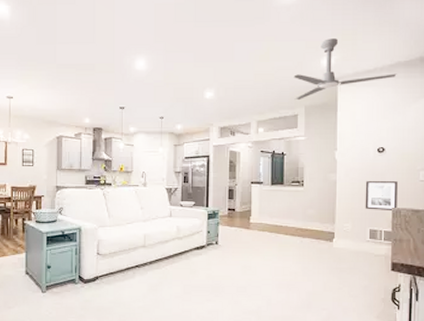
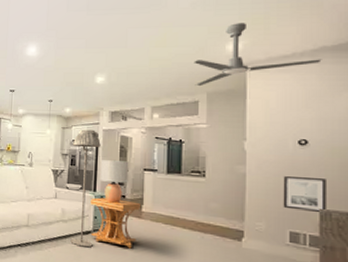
floor lamp: none [184,146,212,262] -> present [70,129,101,248]
side table: none [204,212,249,258] -> present [90,197,140,249]
lamp: none [211,175,238,216] -> present [99,160,129,203]

